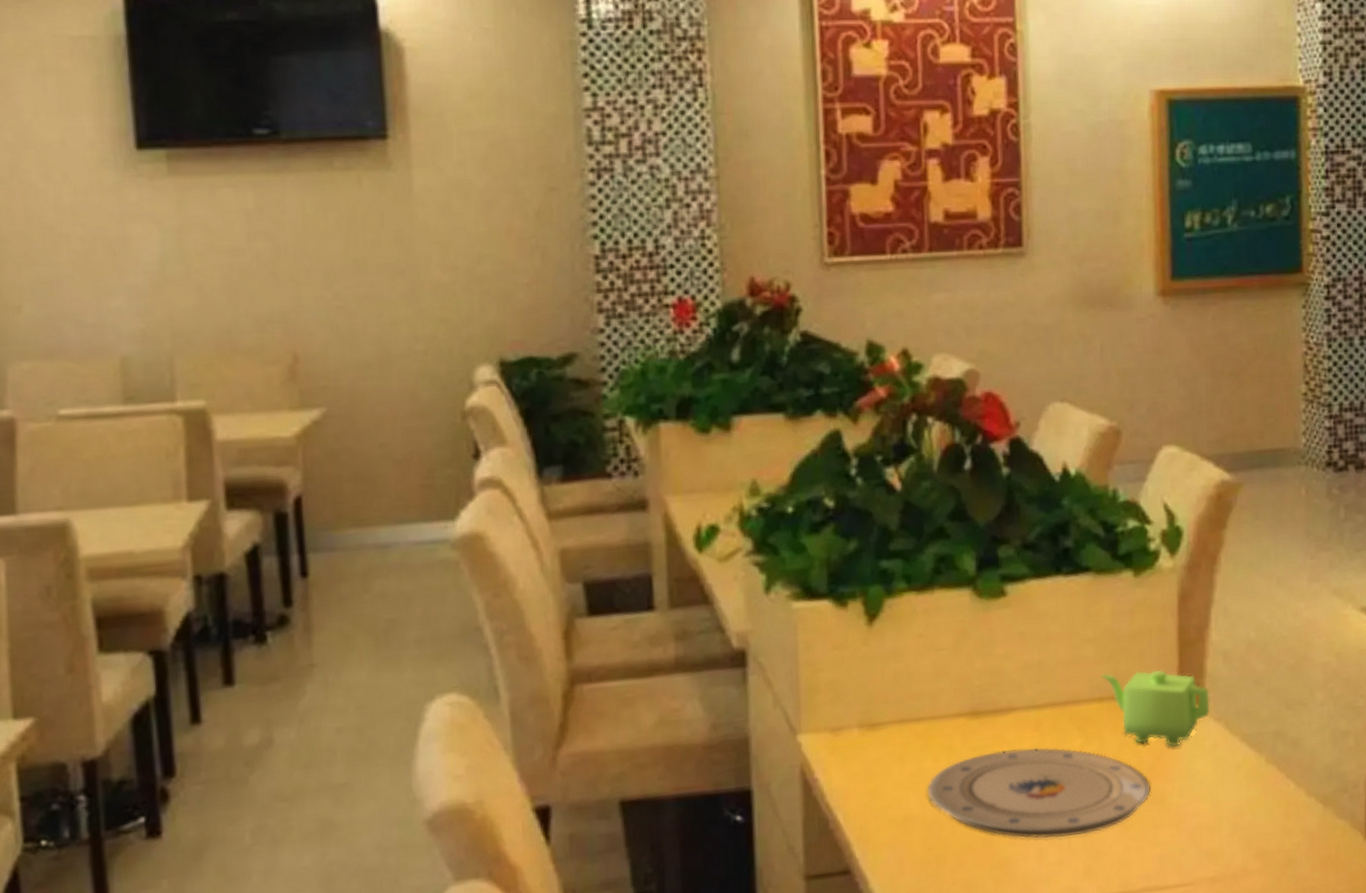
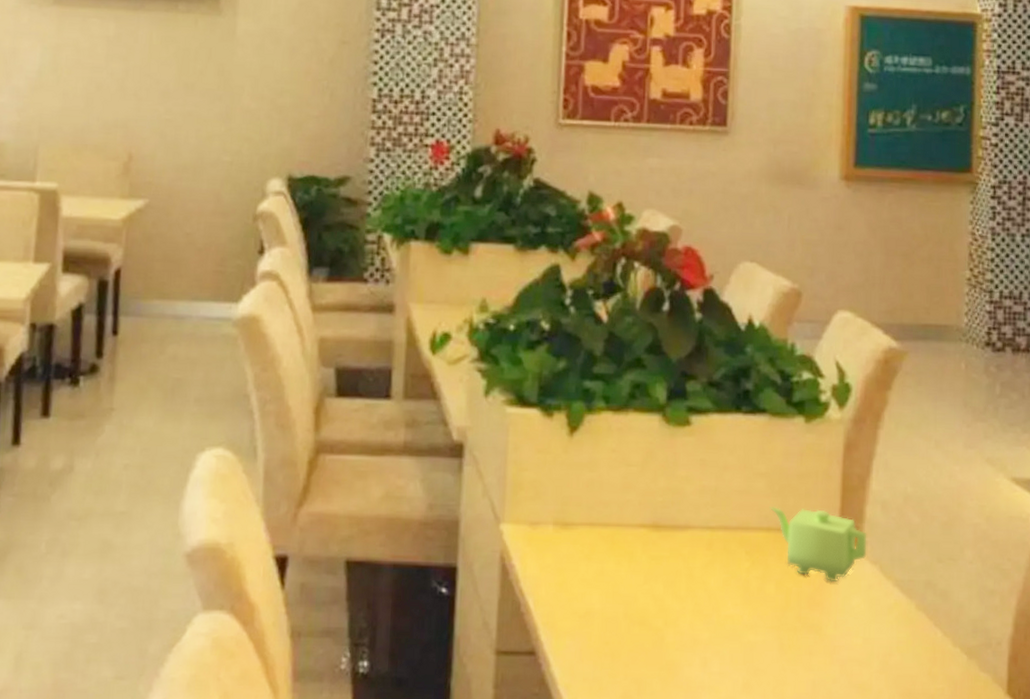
plate: present [927,747,1150,839] -> none [608,563,808,651]

